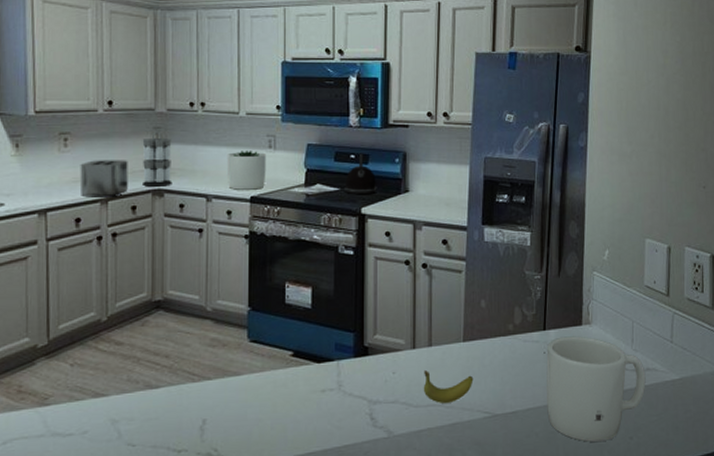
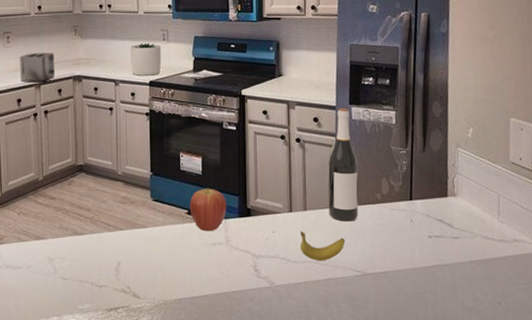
spice rack: present [141,132,172,187] -> none [64,29,88,74]
fruit: none [295,324,340,376] -> present [189,188,227,232]
kettle: present [344,153,377,195] -> none [227,43,255,79]
wine bottle: none [456,228,490,357] -> present [328,108,359,222]
mug: present [546,336,646,443] -> none [413,207,514,305]

